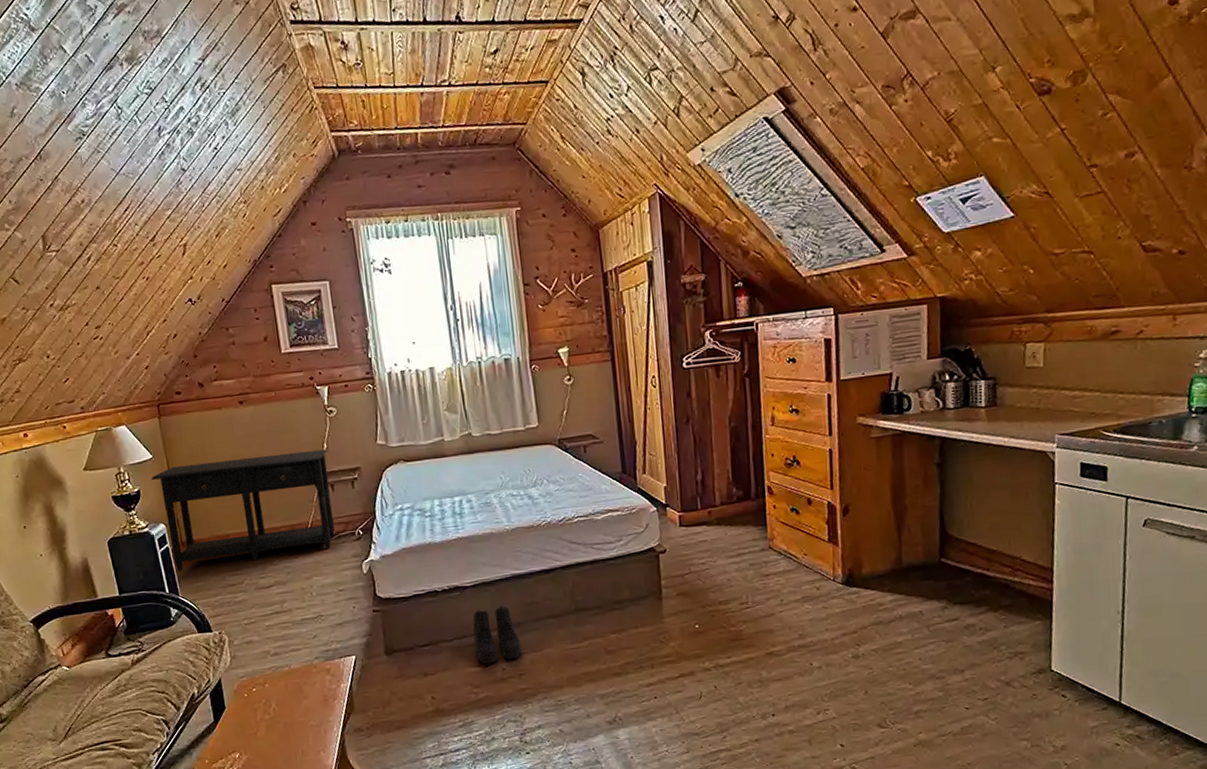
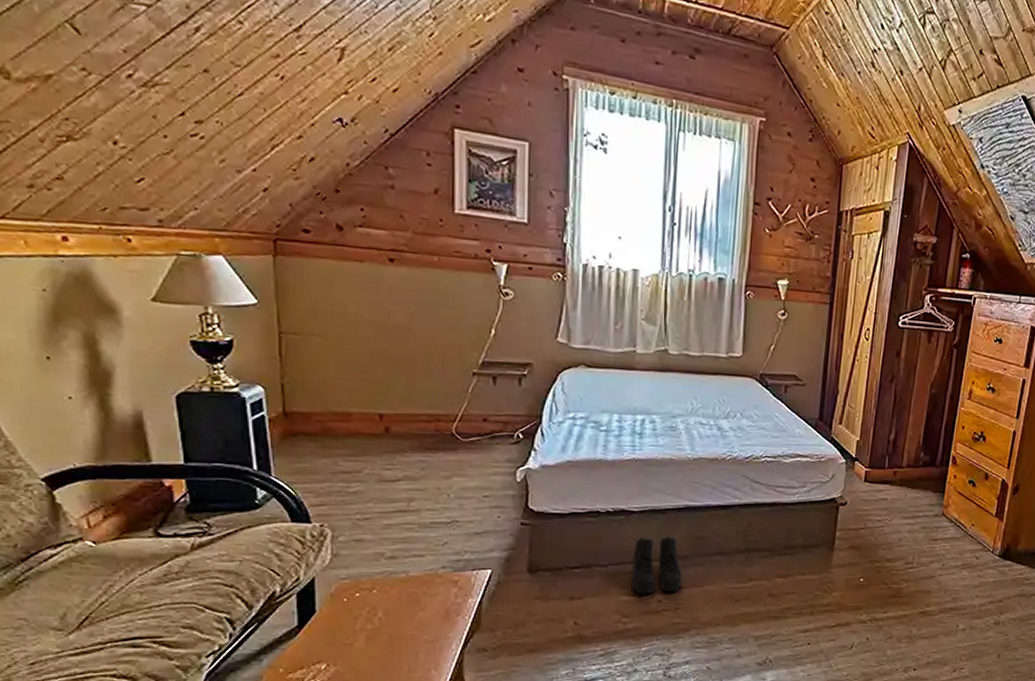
console table: present [152,449,335,571] -> none [253,319,494,449]

